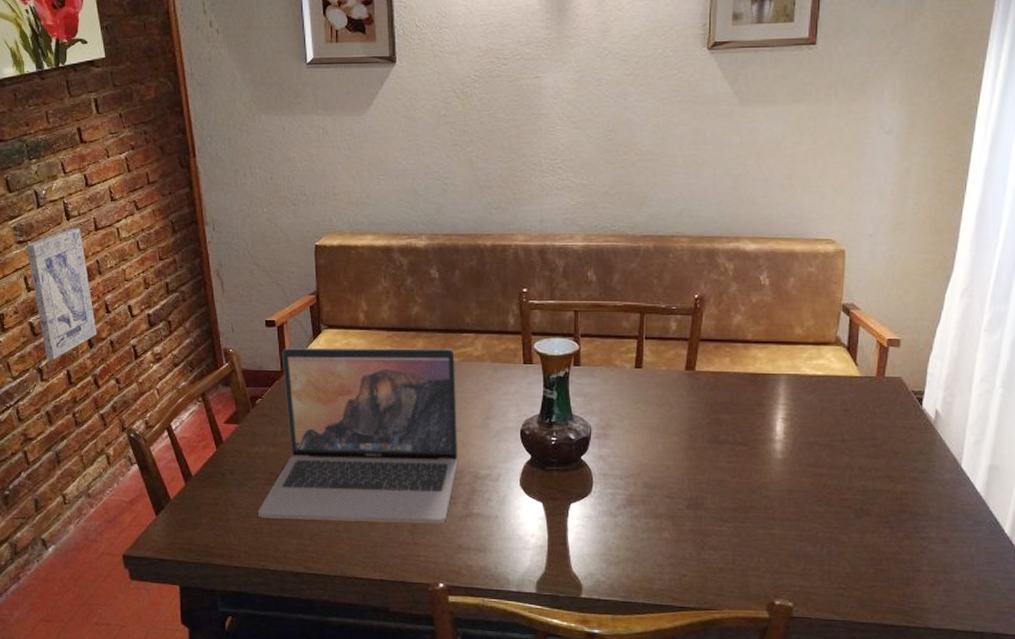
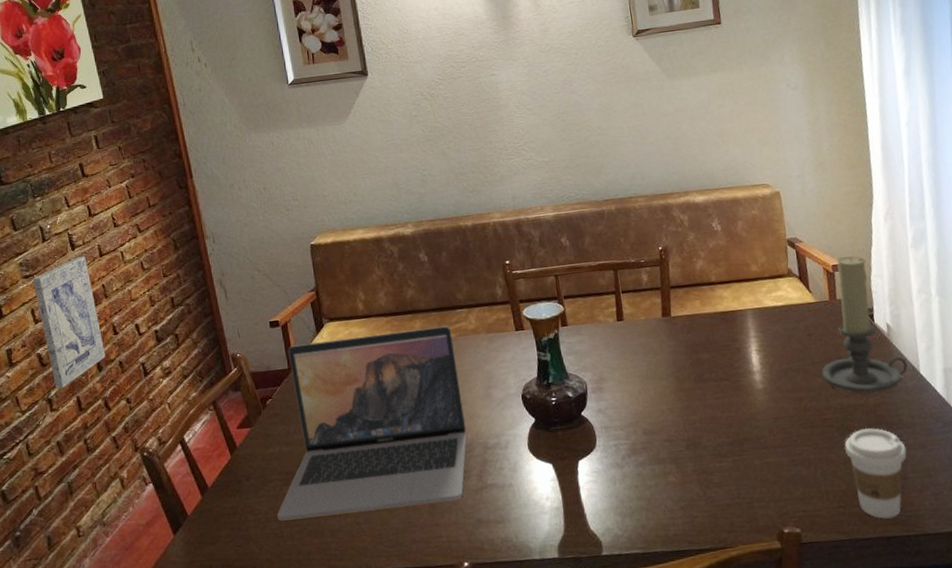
candle holder: none [851,332,949,481] -> present [822,256,908,395]
coffee cup: none [859,514,926,607] -> present [844,427,907,519]

